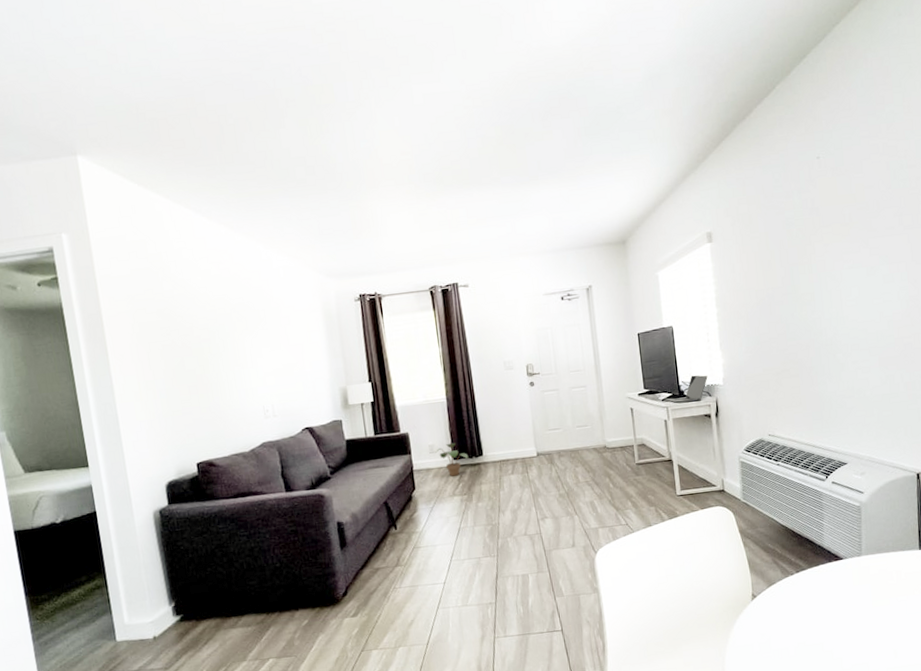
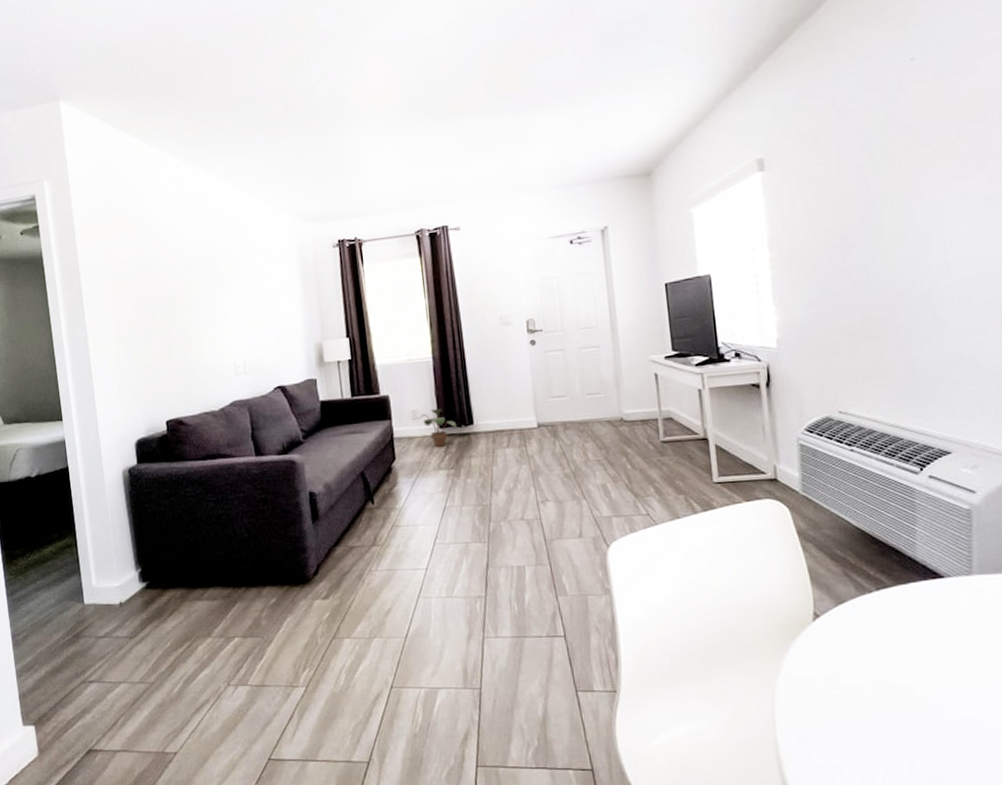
laptop: present [663,375,708,404] -> none [697,335,756,370]

